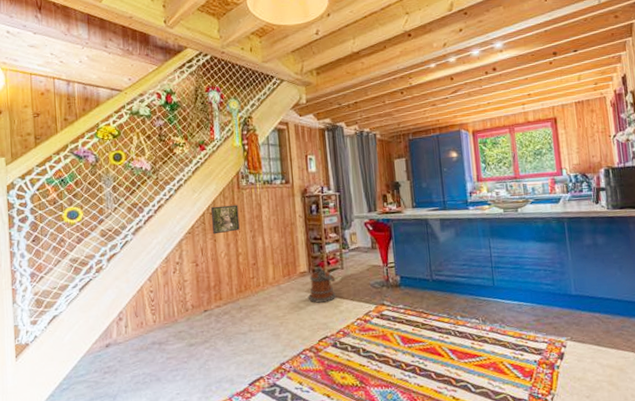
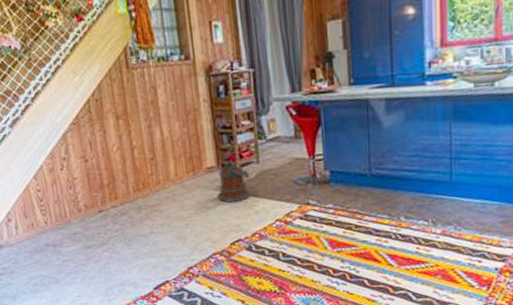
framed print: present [211,204,240,235] -> none [96,88,133,125]

